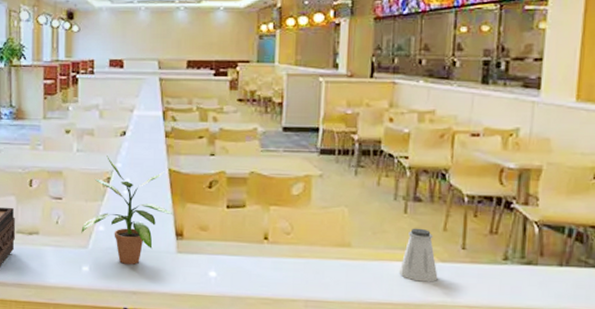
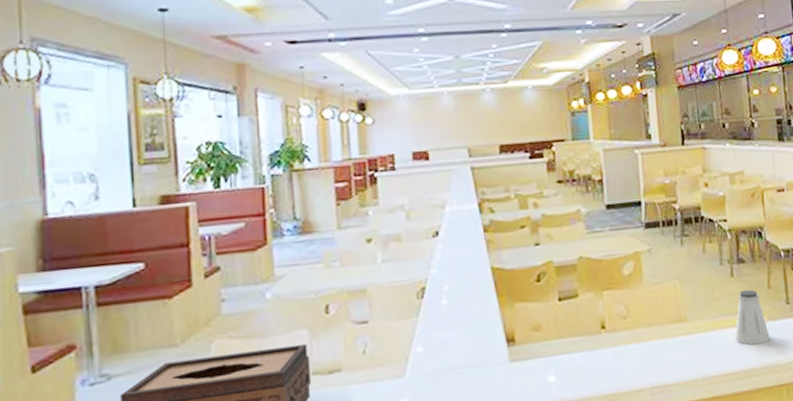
potted plant: present [81,156,173,265] -> none [395,262,502,388]

